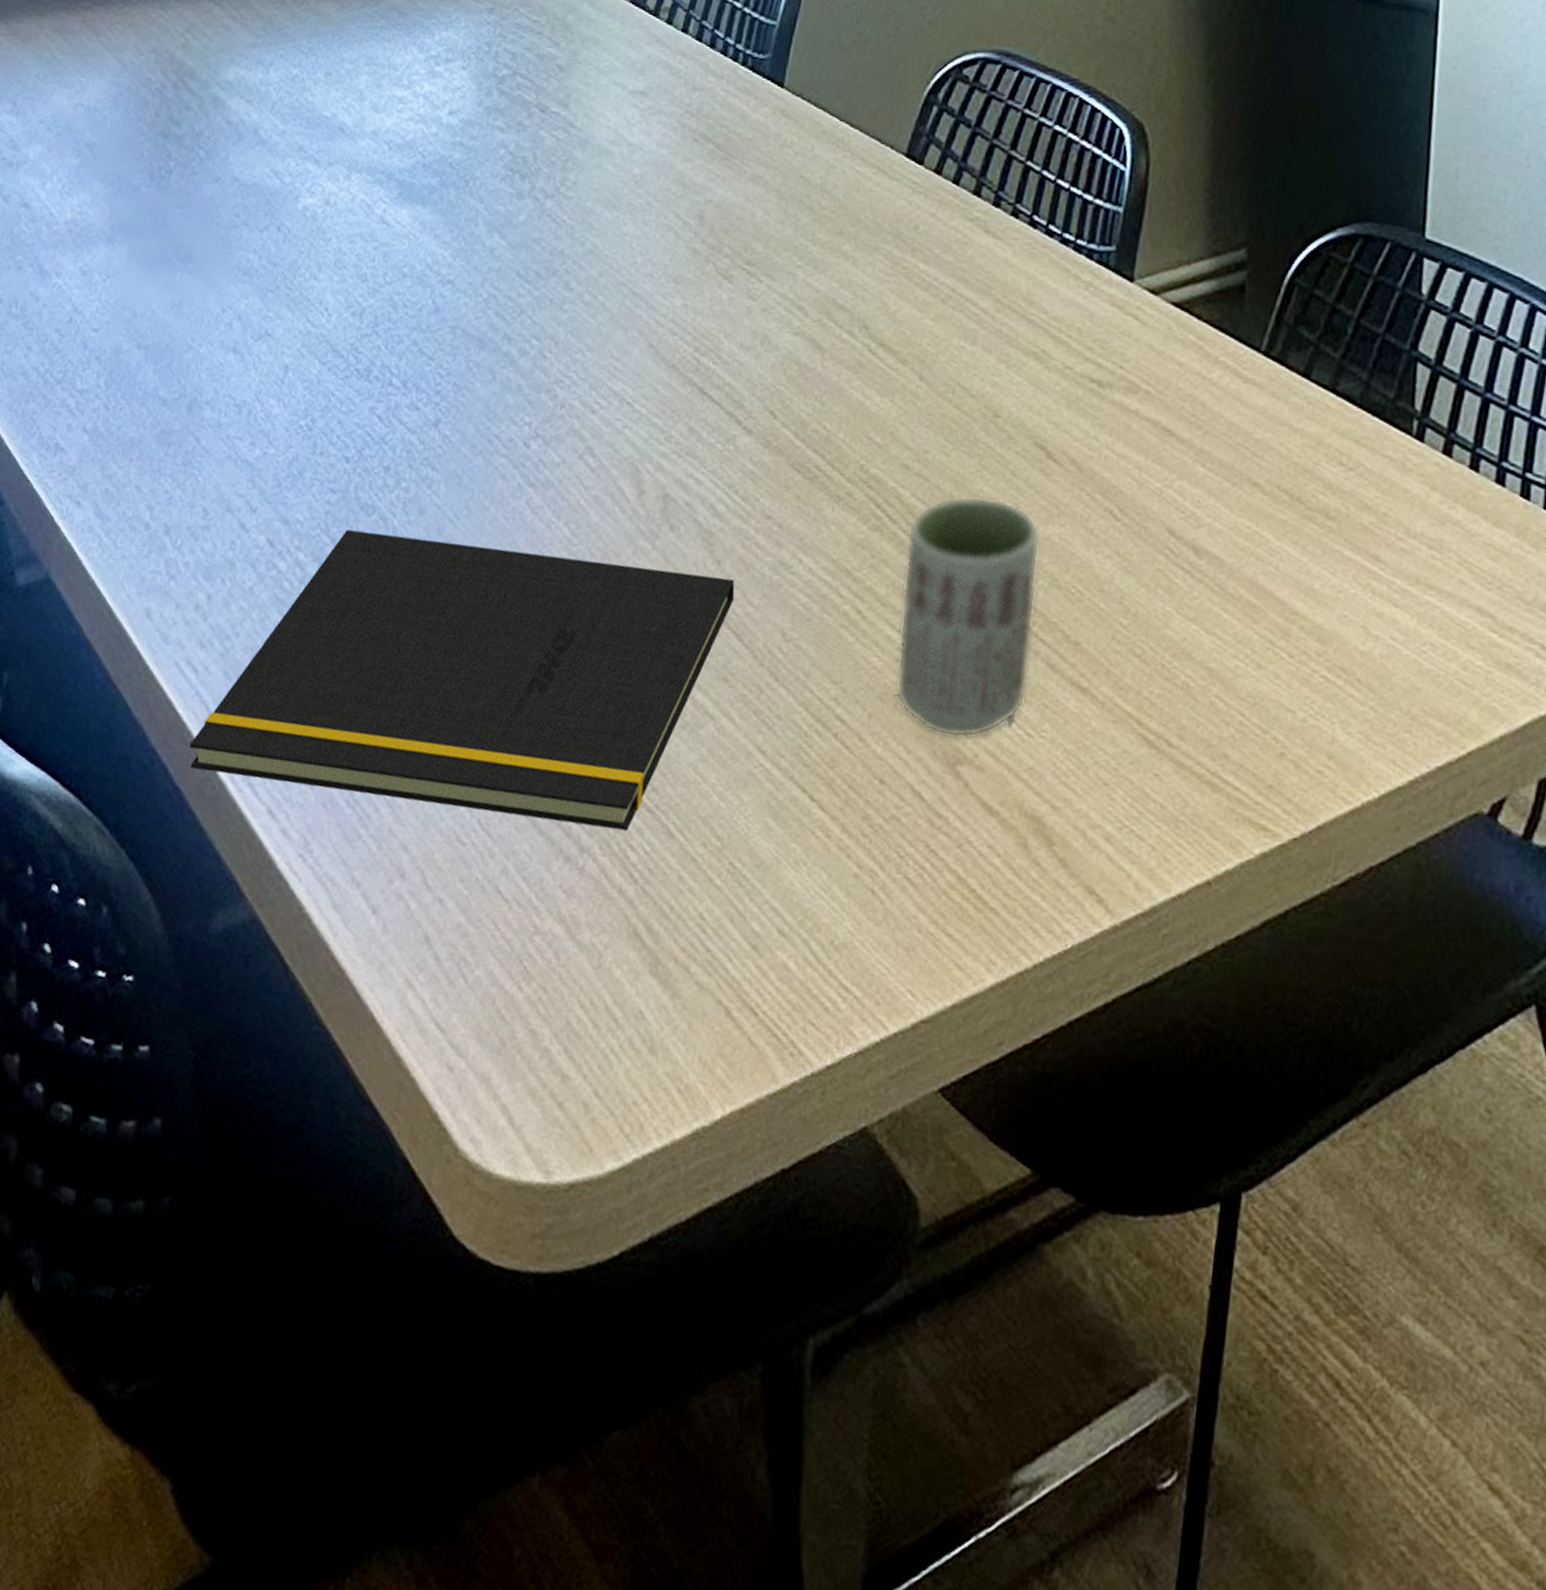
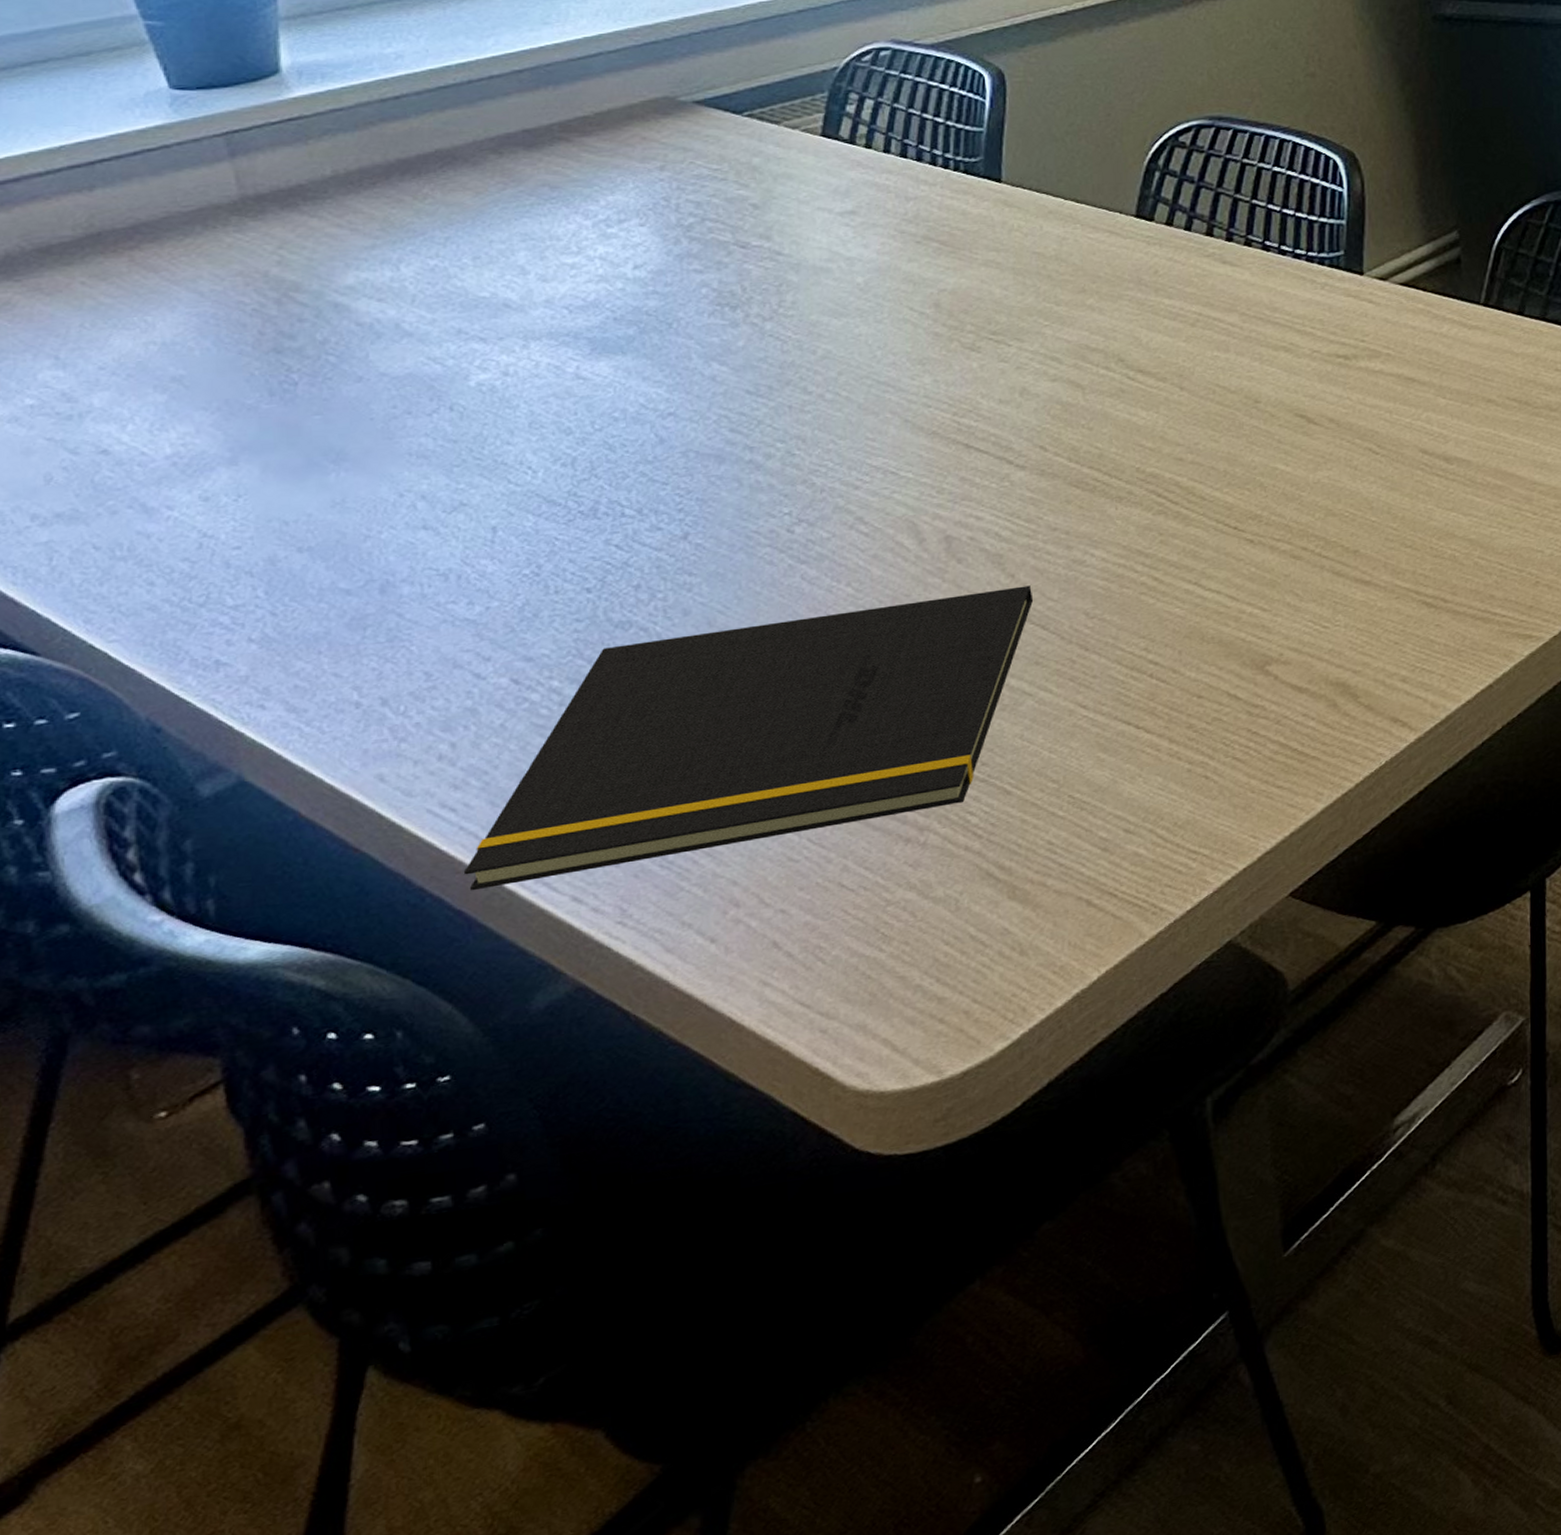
cup: present [896,495,1041,739] -> none [1190,463,1318,650]

